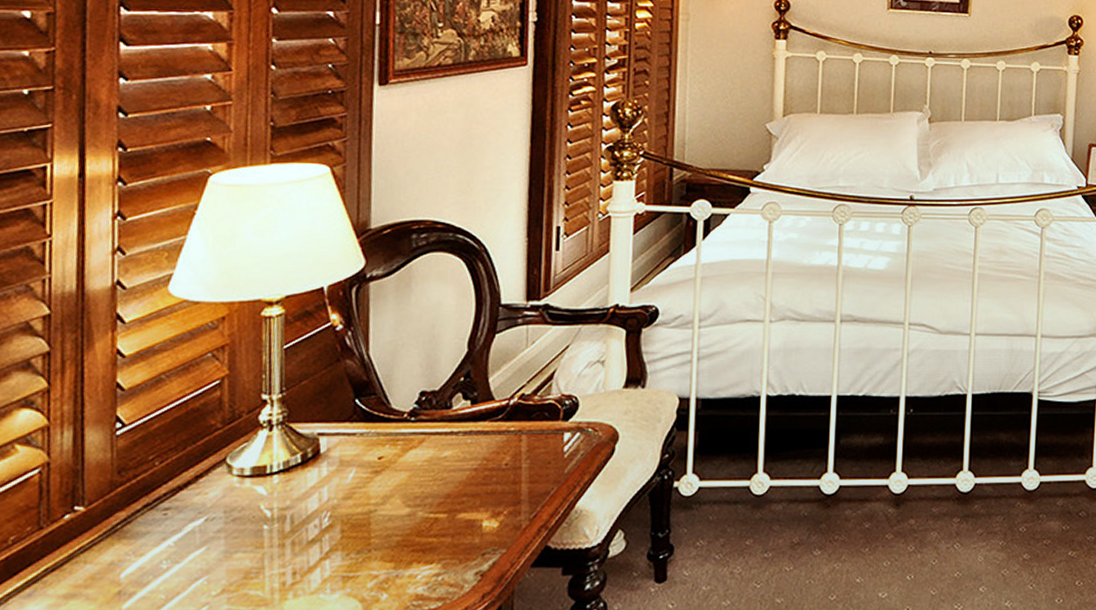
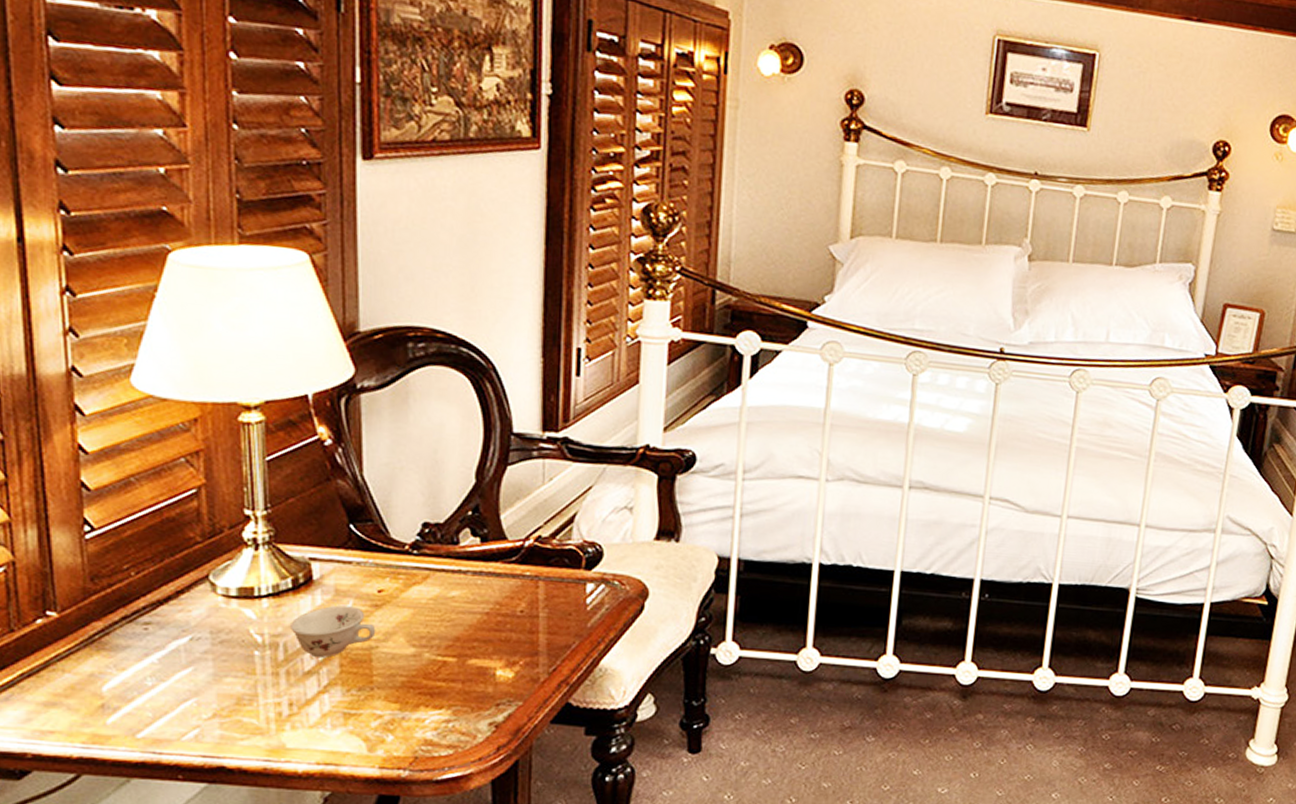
teacup: none [298,475,375,527] -> present [291,605,376,658]

